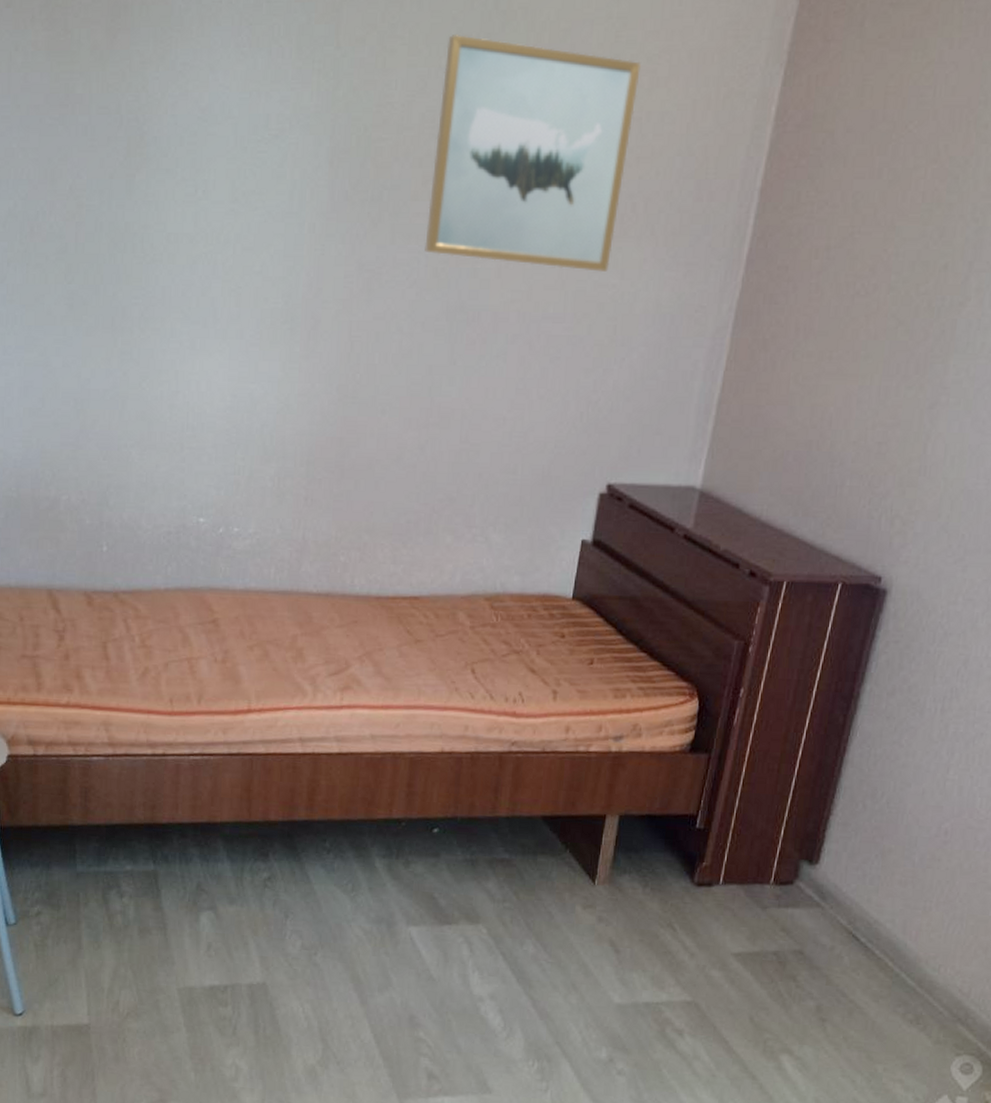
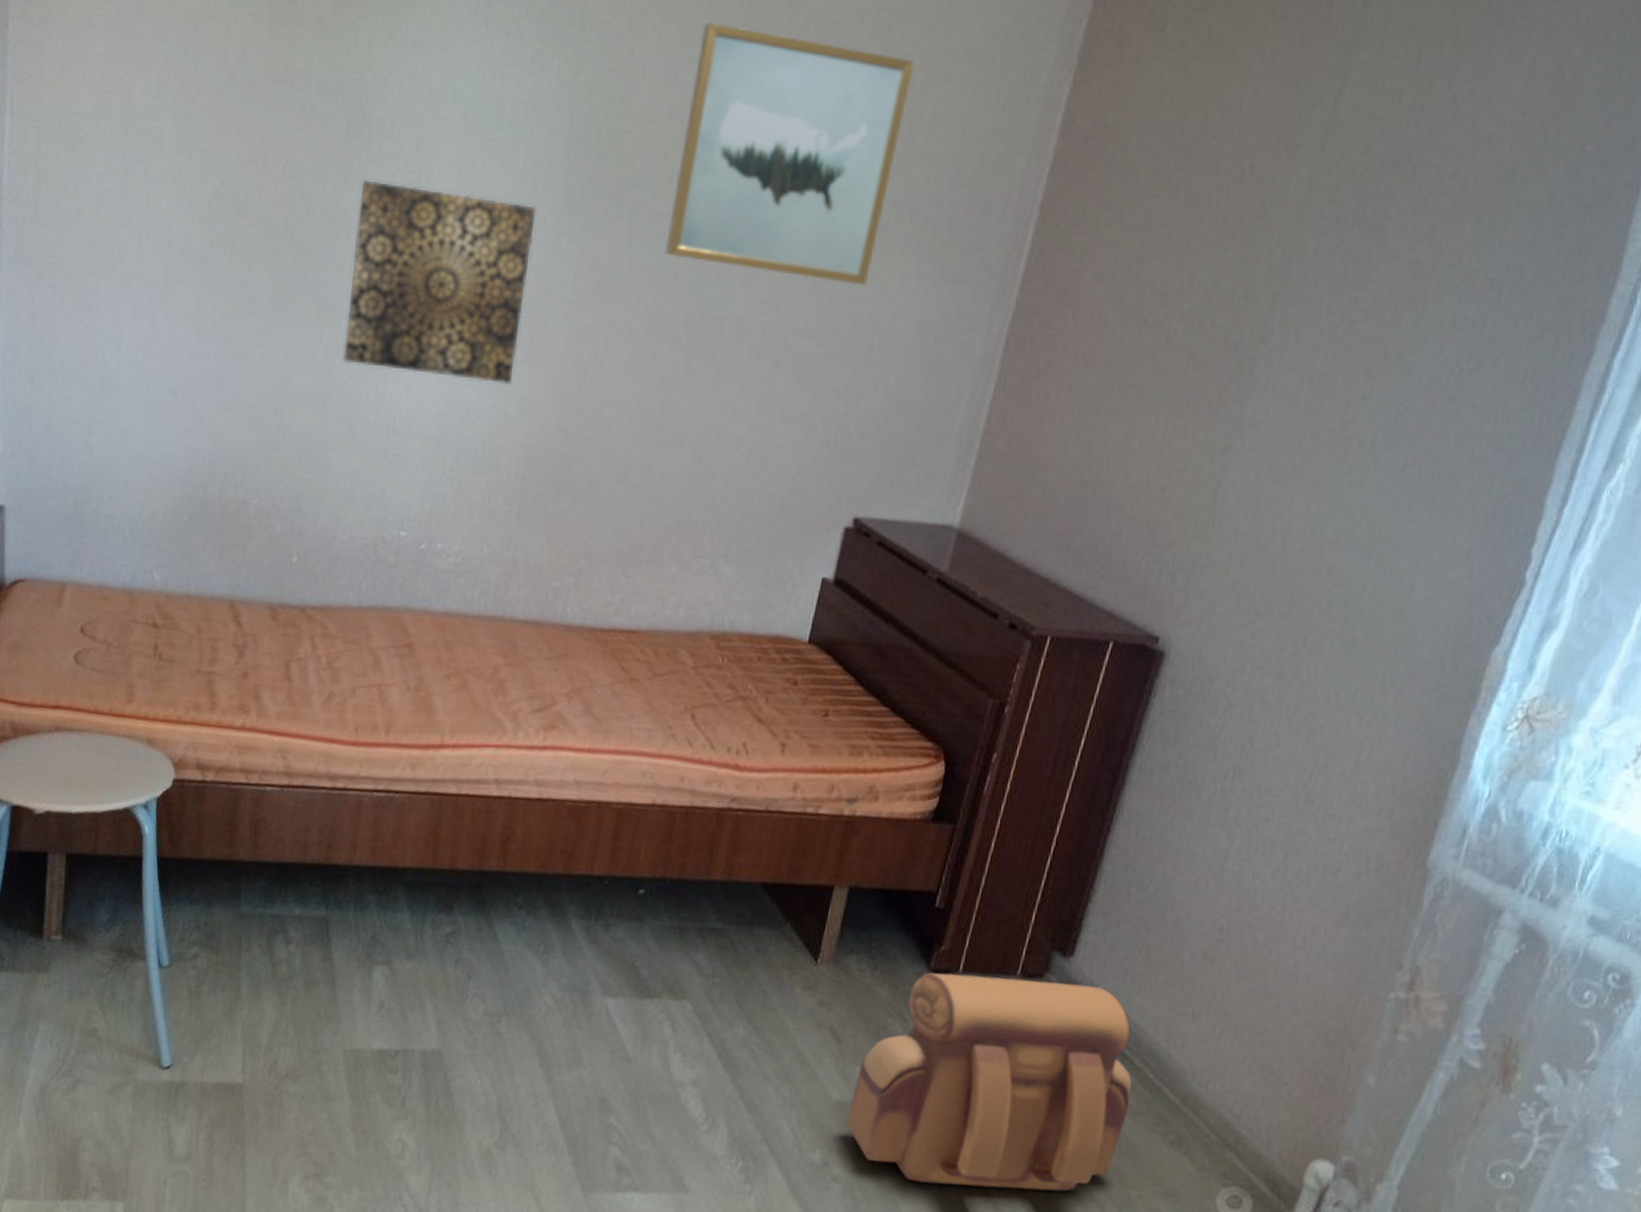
wall art: none [137,195,306,379] -> present [343,180,537,385]
backpack: none [627,886,874,1071] -> present [846,973,1132,1192]

